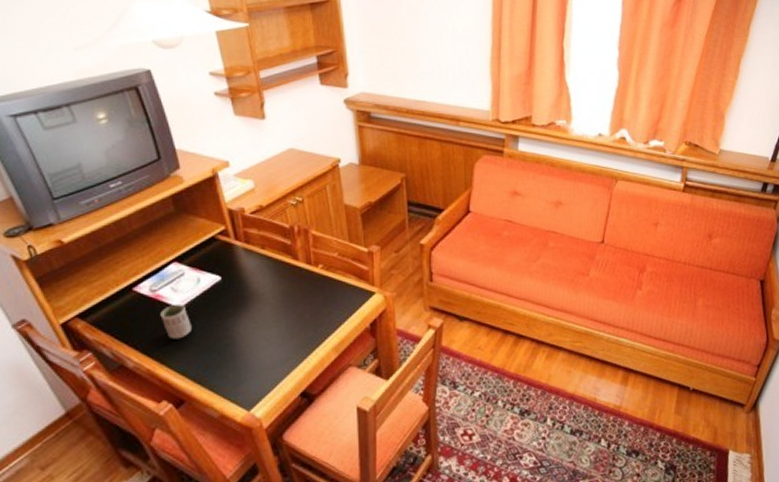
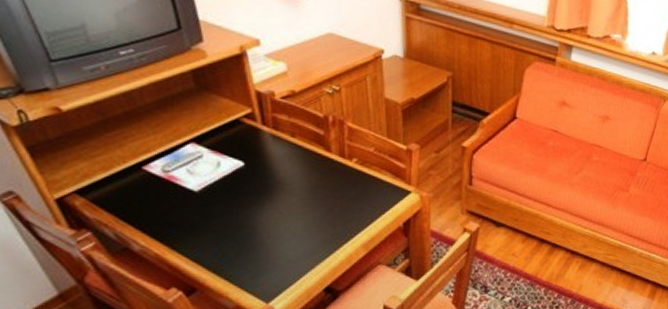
cup: present [160,303,191,340] -> none [173,187,208,225]

